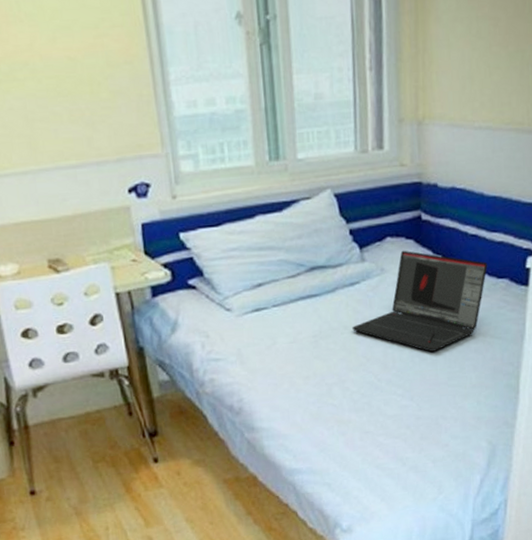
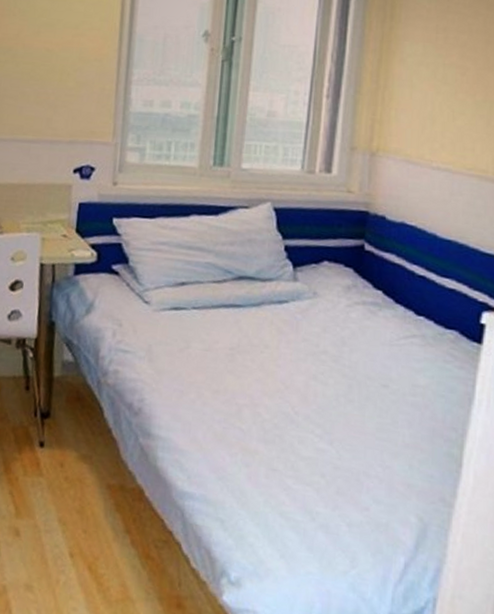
laptop: present [351,250,488,352] -> none [273,277,435,395]

